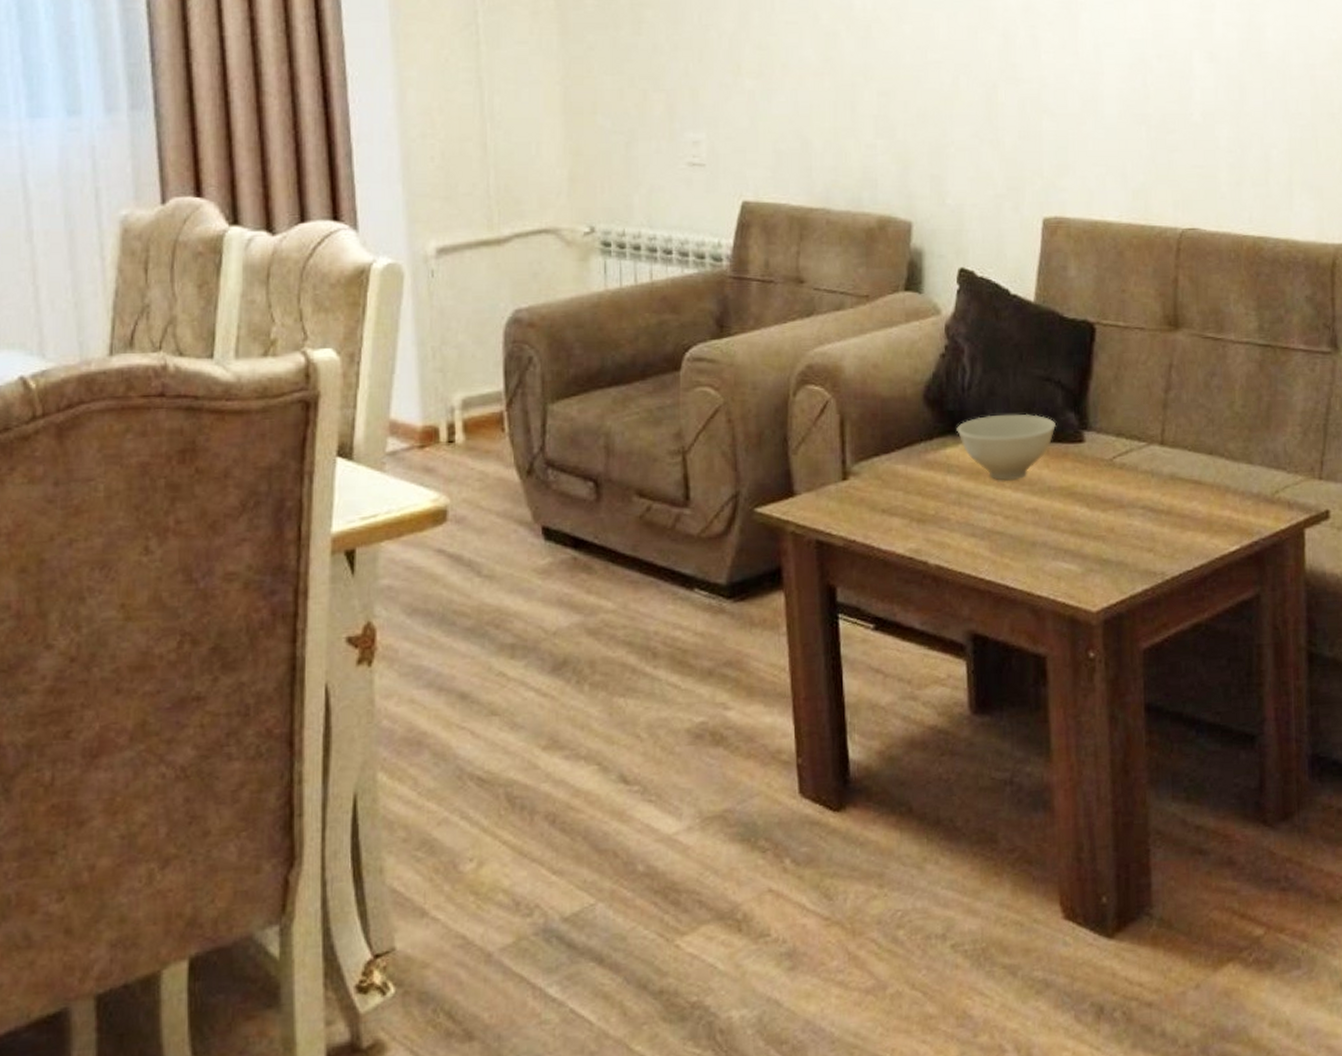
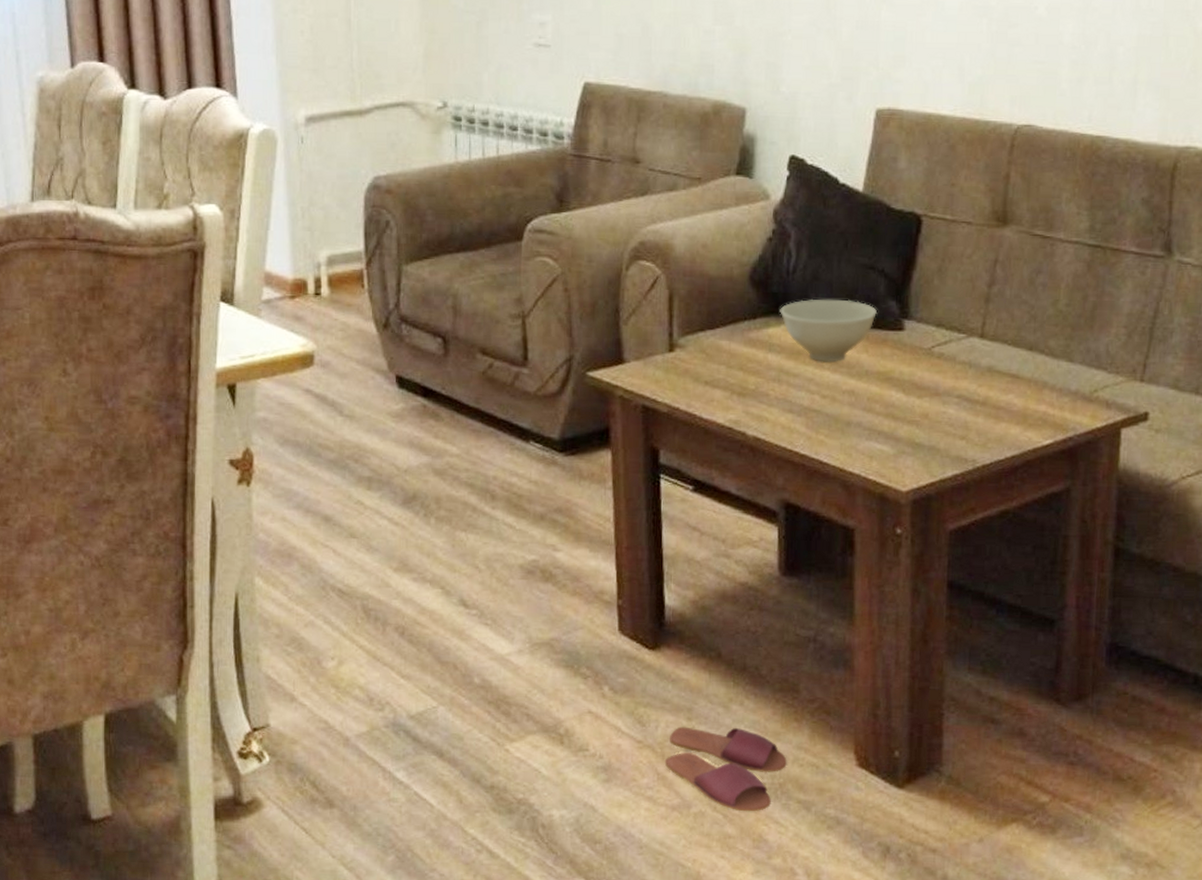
slippers: none [855,890,989,986] -> present [664,726,787,812]

